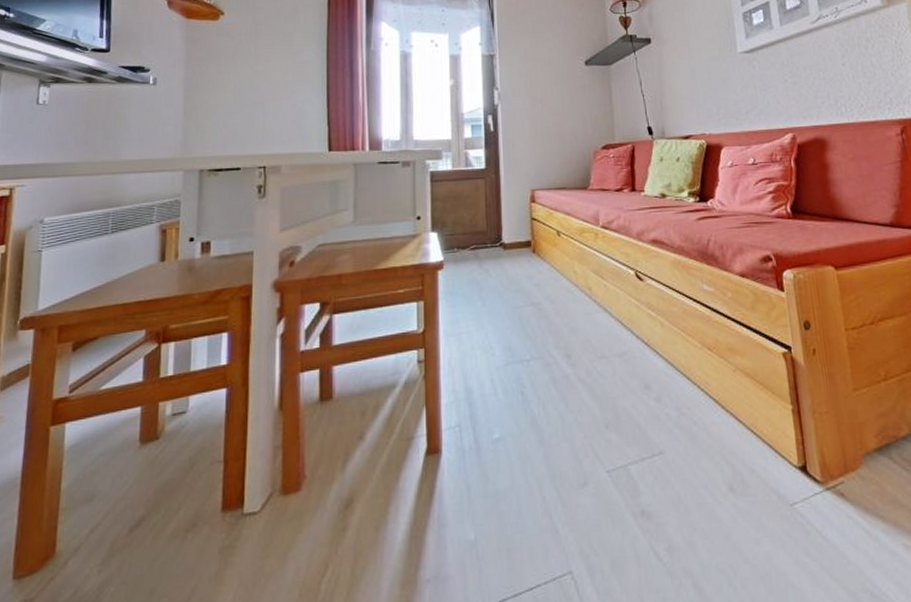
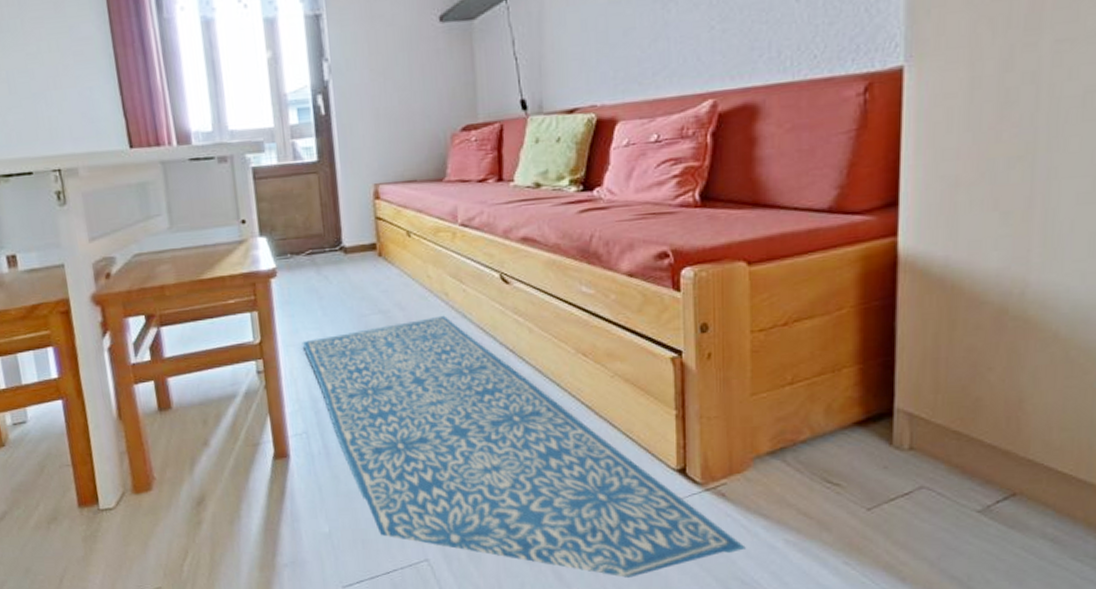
rug: none [461,309,870,591] -> present [302,315,746,578]

